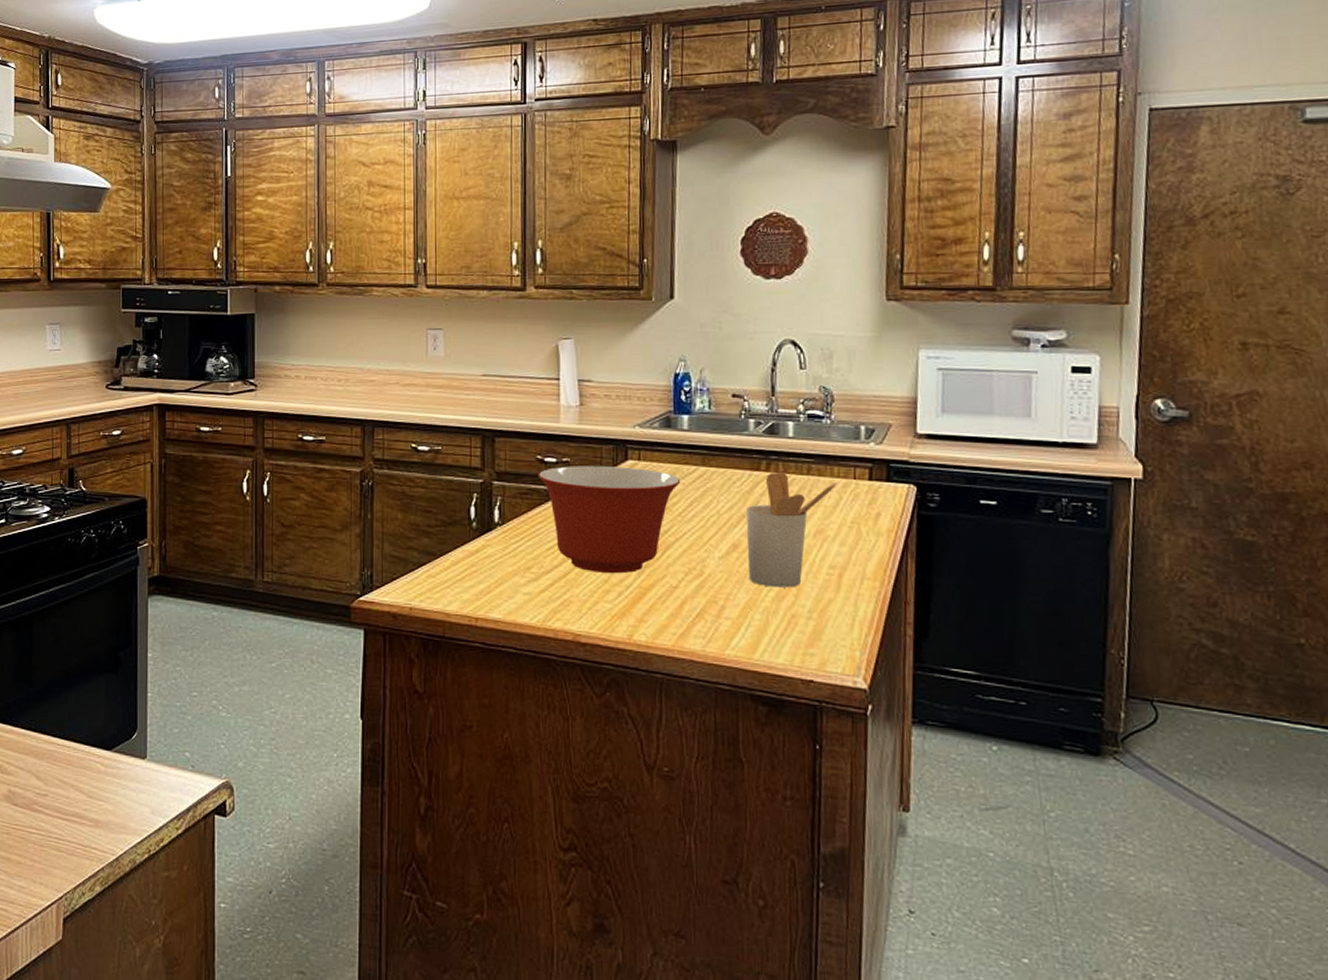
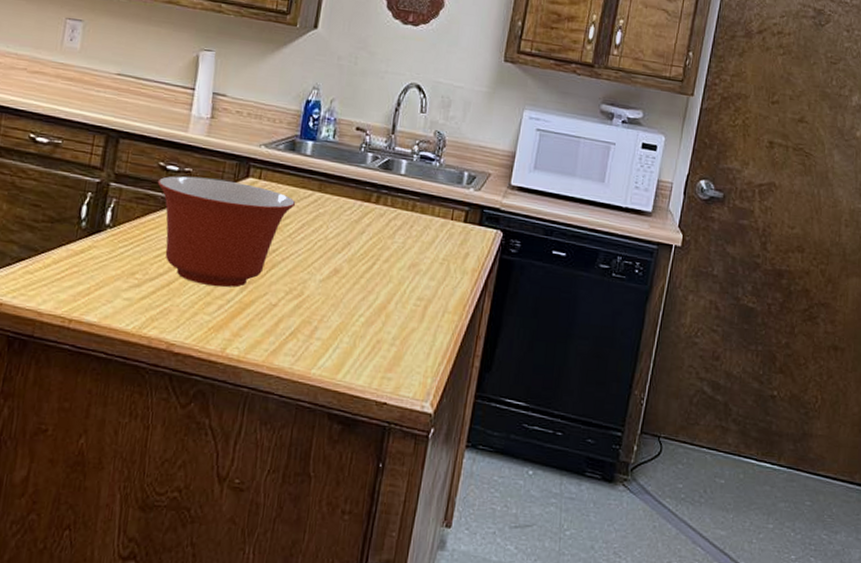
utensil holder: present [746,471,837,588] -> none [344,205,436,315]

